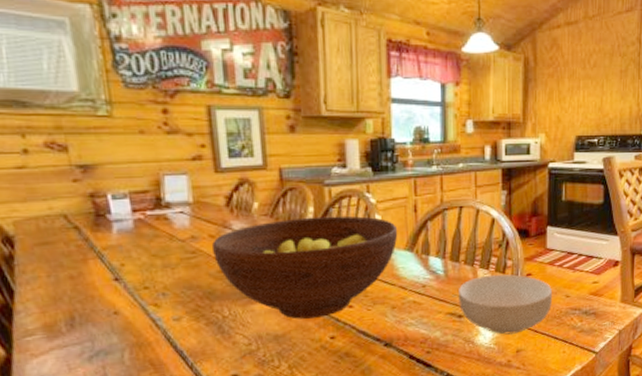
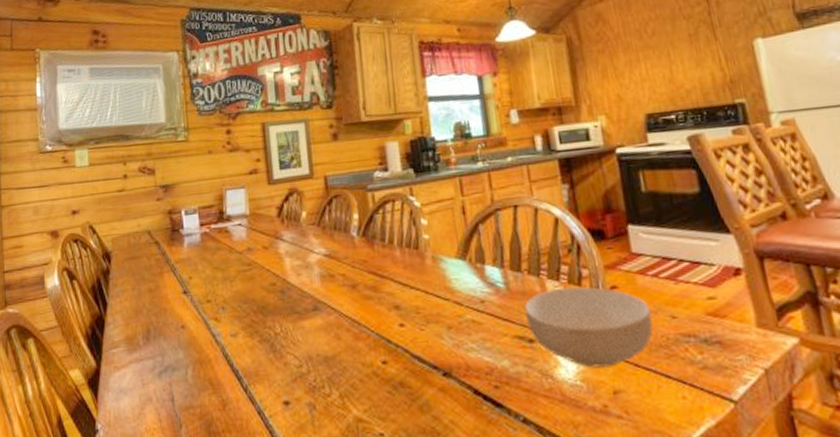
fruit bowl: present [211,216,398,319] -> none [265,221,447,339]

